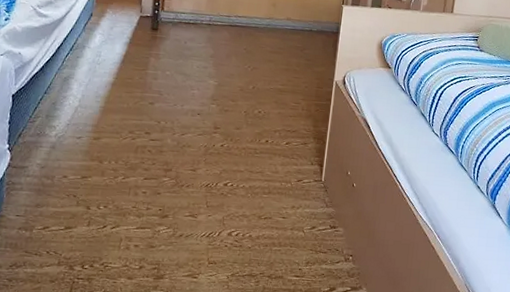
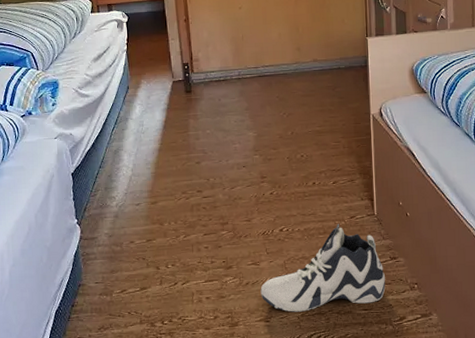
sneaker: none [193,185,322,272] -> present [260,224,386,312]

